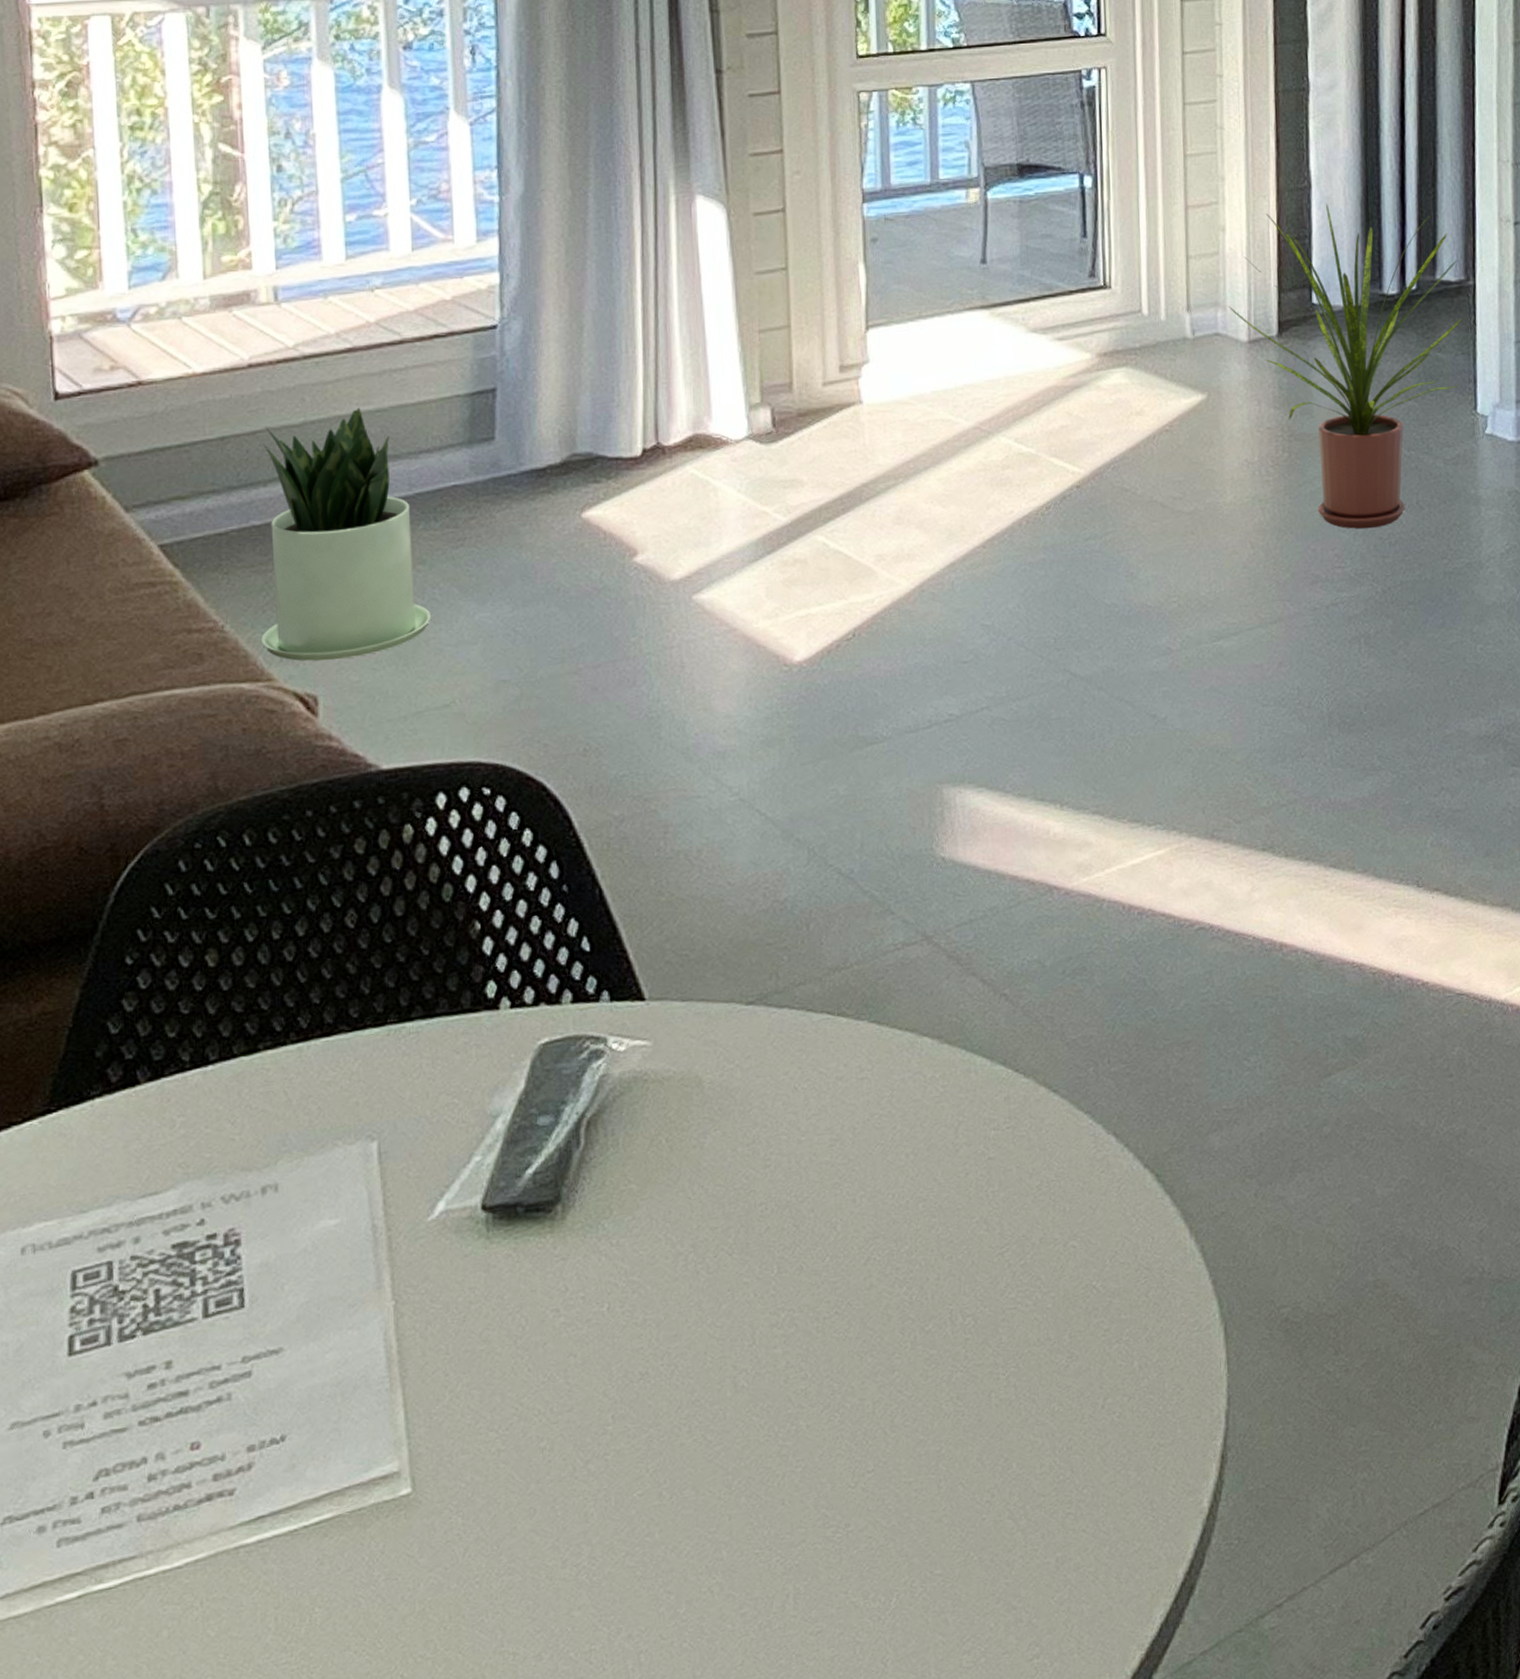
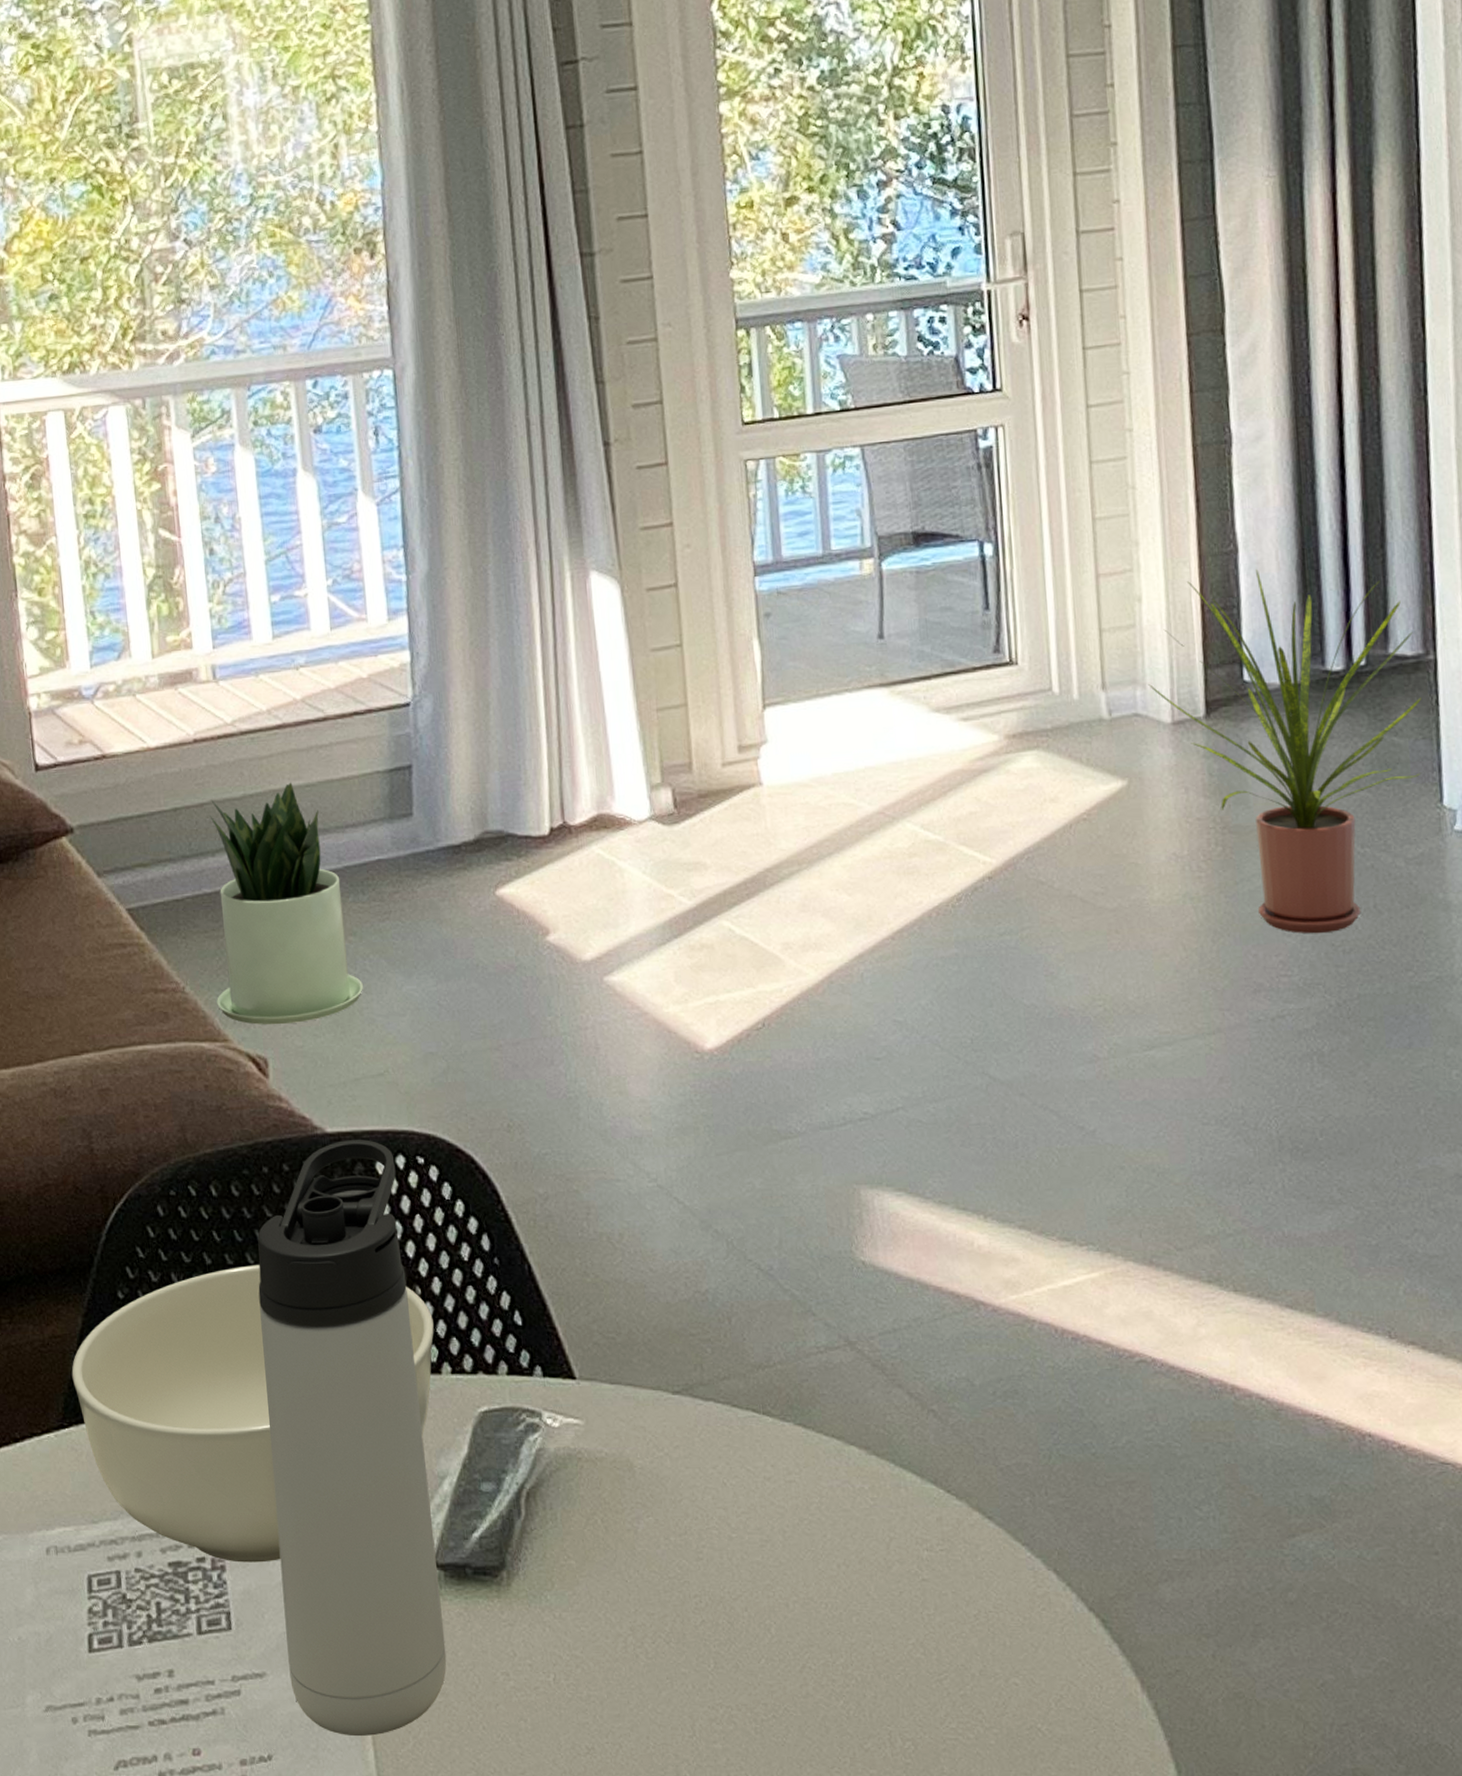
bowl: none [63,914,493,1234] -> present [71,1265,434,1563]
thermos bottle: none [294,774,491,1402] -> present [257,1140,447,1737]

